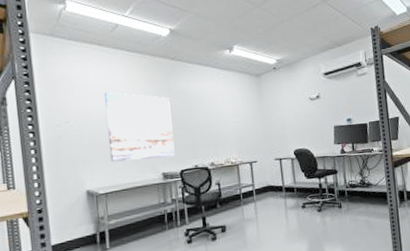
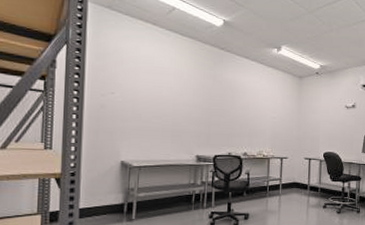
wall art: present [105,92,175,162] -> none [148,71,214,142]

